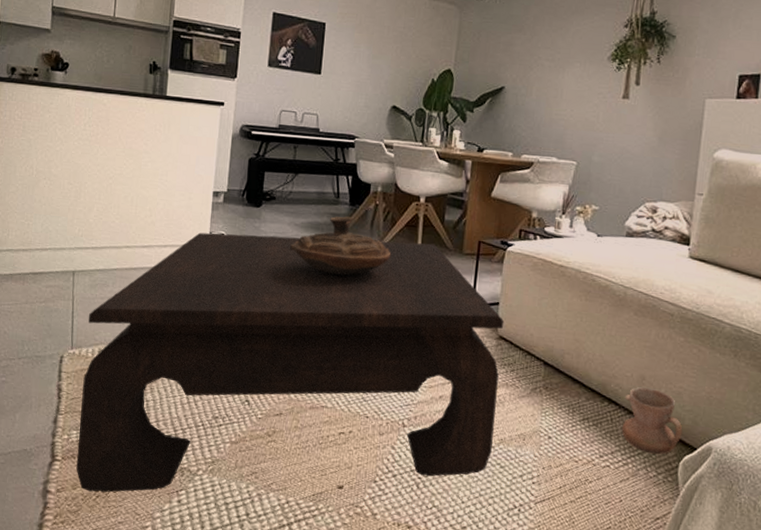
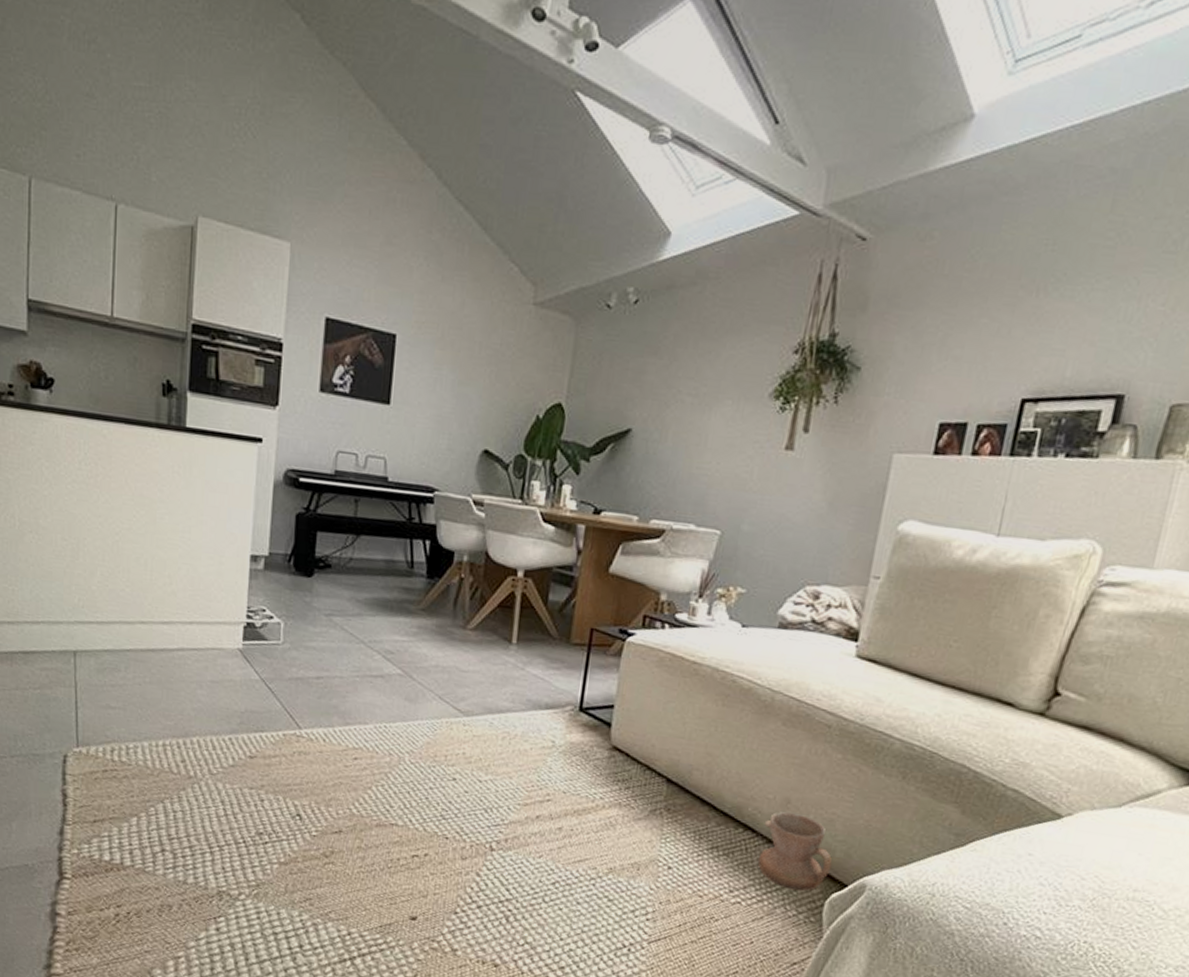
coffee table: present [76,232,504,493] -> none [90,607,619,917]
decorative bowl: present [290,216,392,276] -> none [350,592,480,667]

